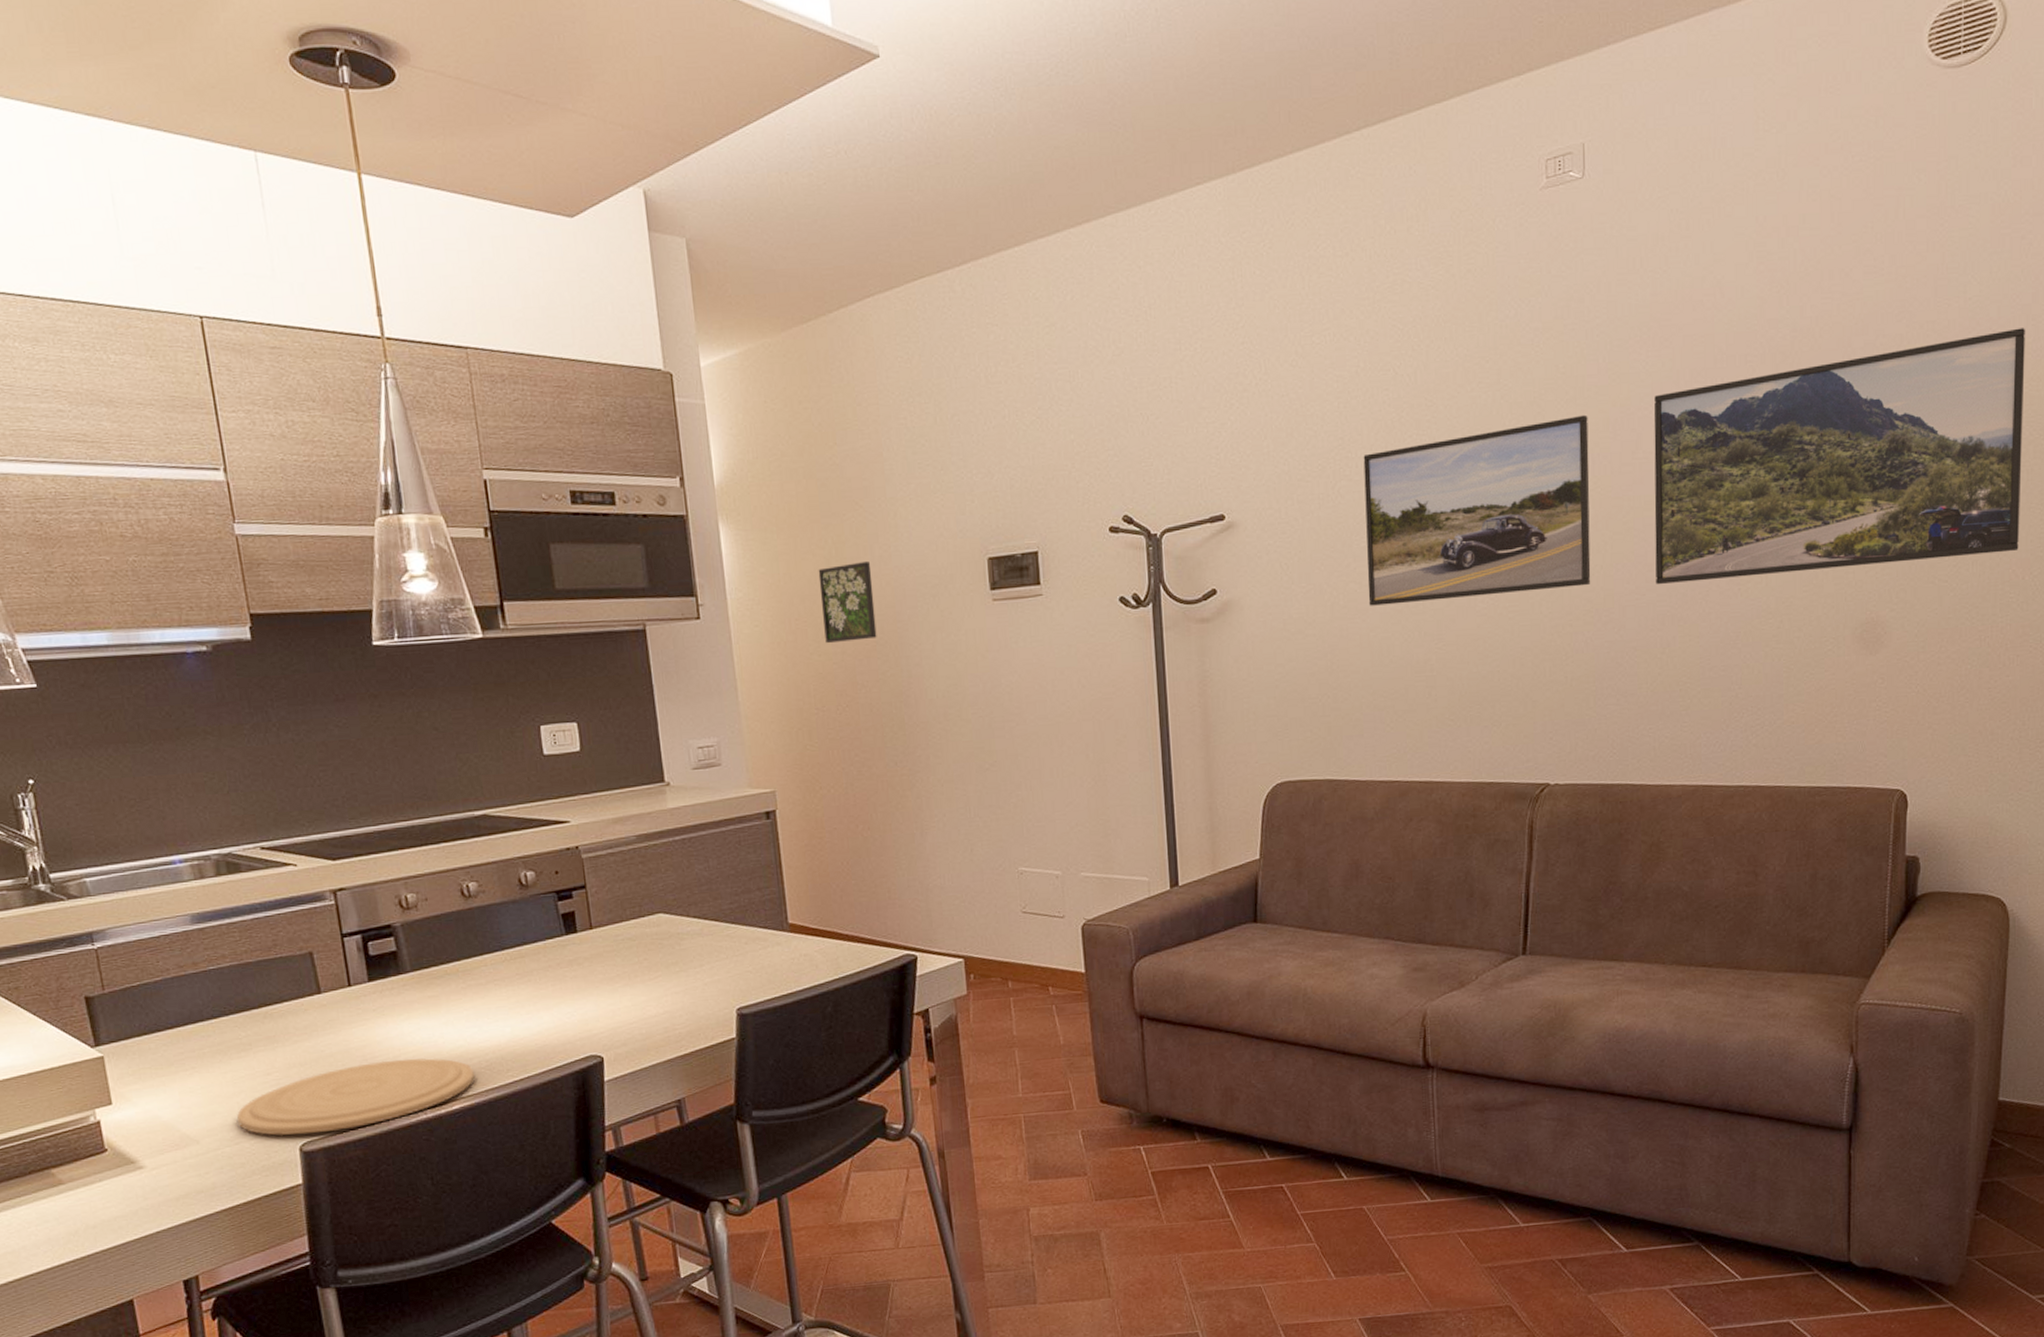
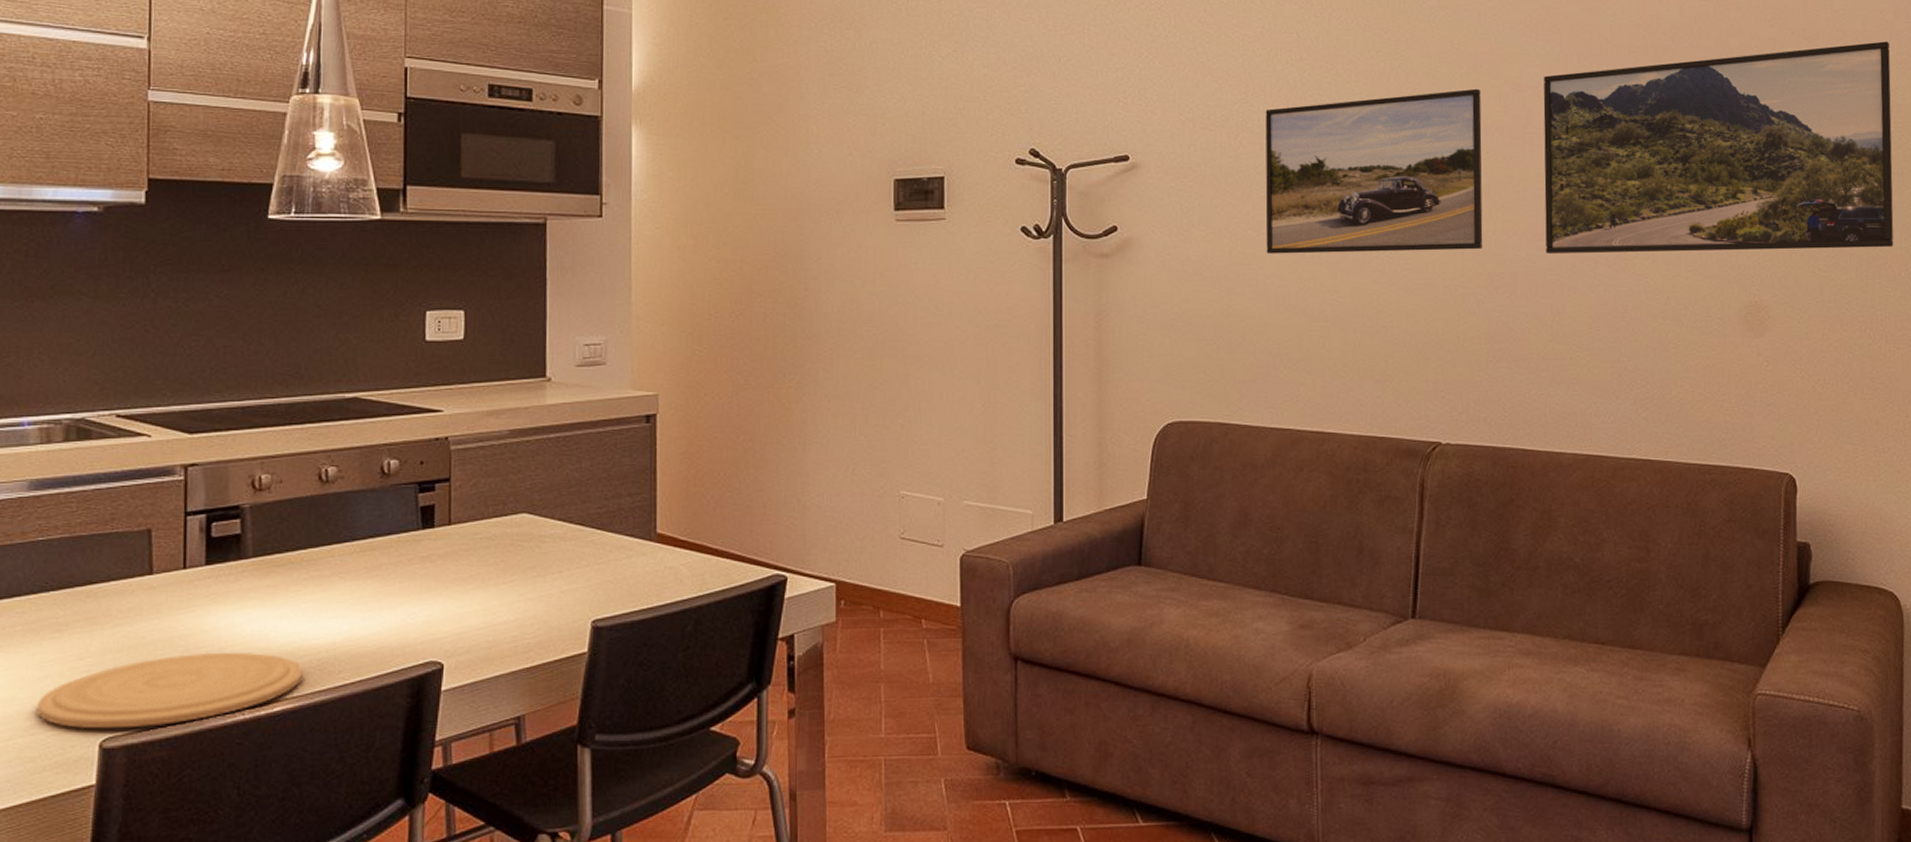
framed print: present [818,562,877,644] -> none [725,174,778,251]

